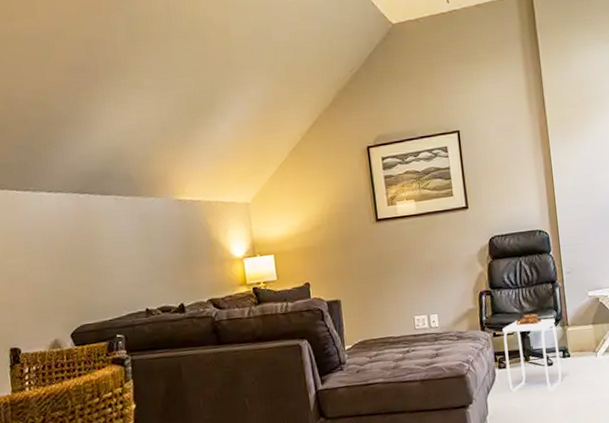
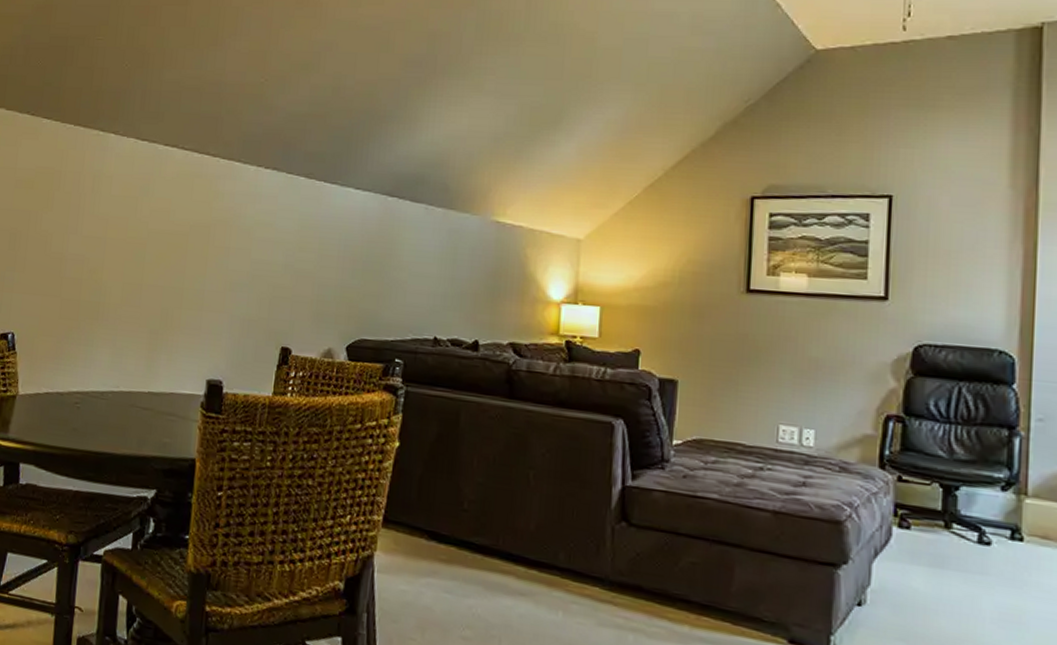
side table: present [502,313,562,392] -> none [910,460,1006,583]

